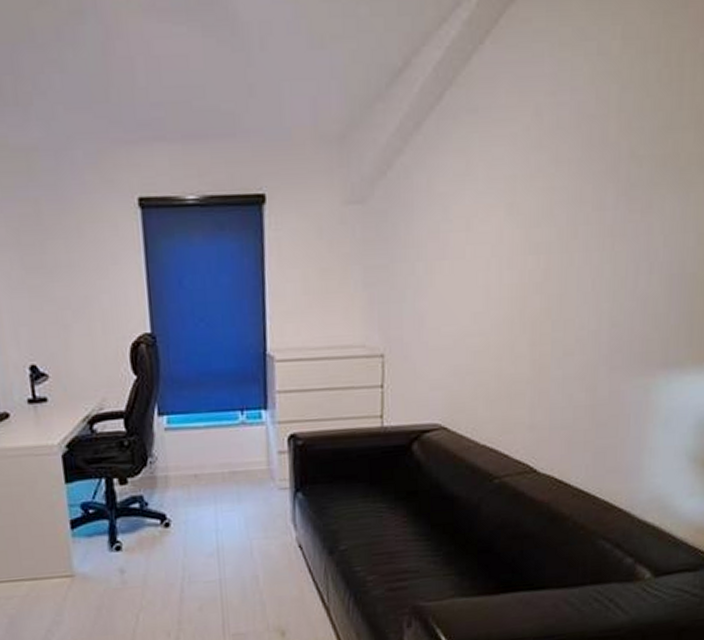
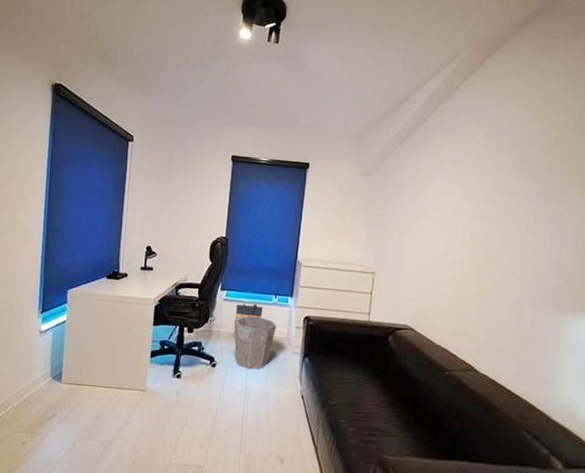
bag: none [185,428,227,482] -> present [233,303,263,338]
waste bin: none [185,446,250,522] -> present [233,316,277,370]

